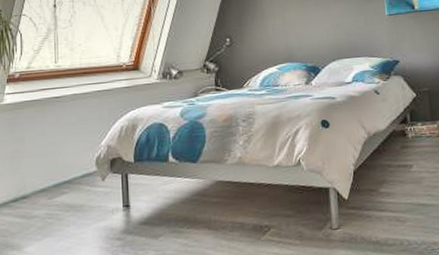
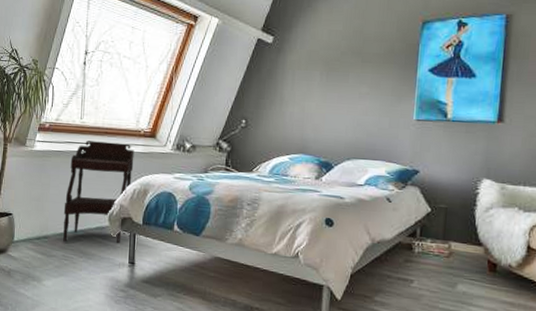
side table: none [43,80,119,198] -> present [63,141,135,243]

